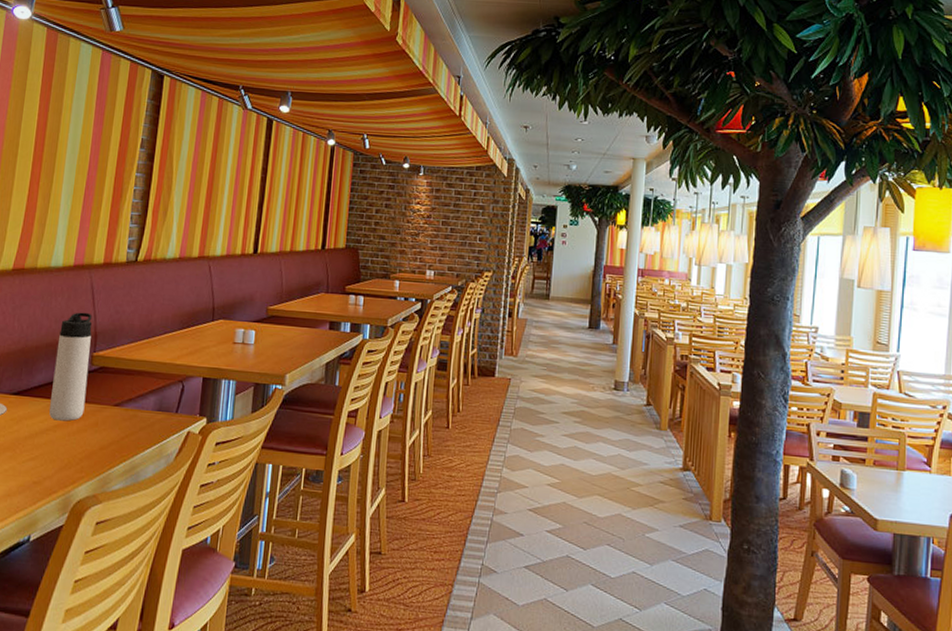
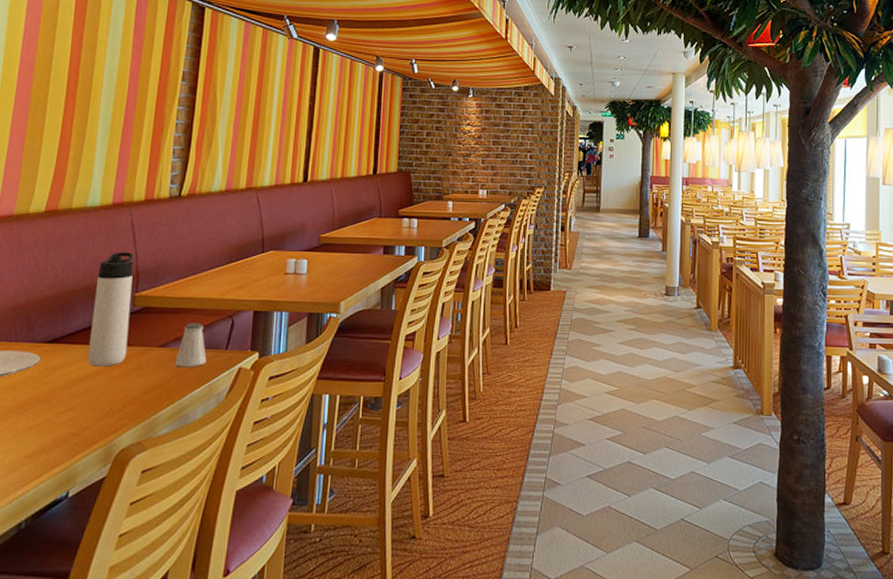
saltshaker: none [128,385,158,428] -> present [174,323,207,367]

